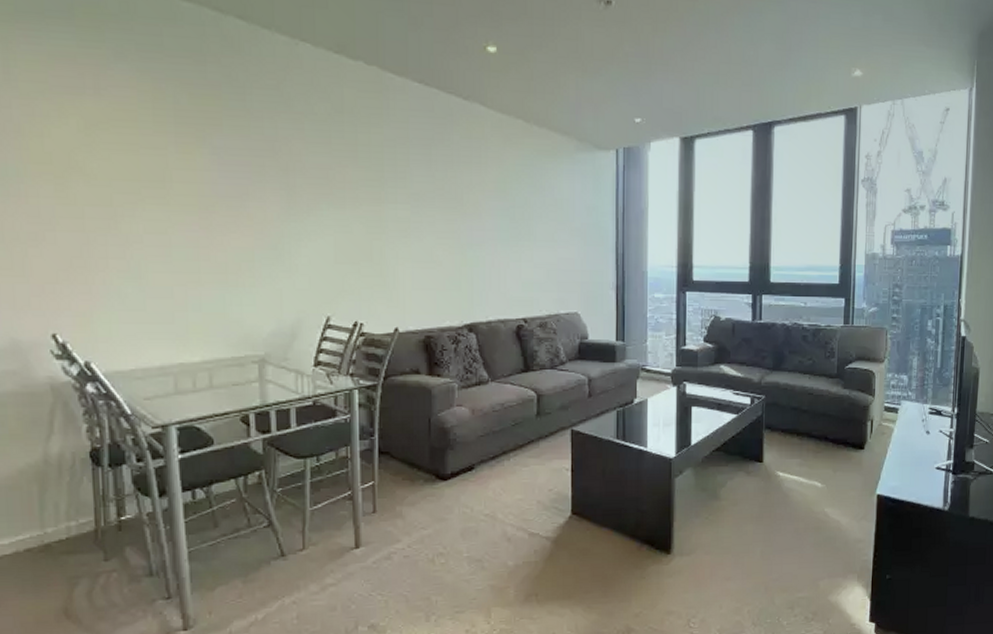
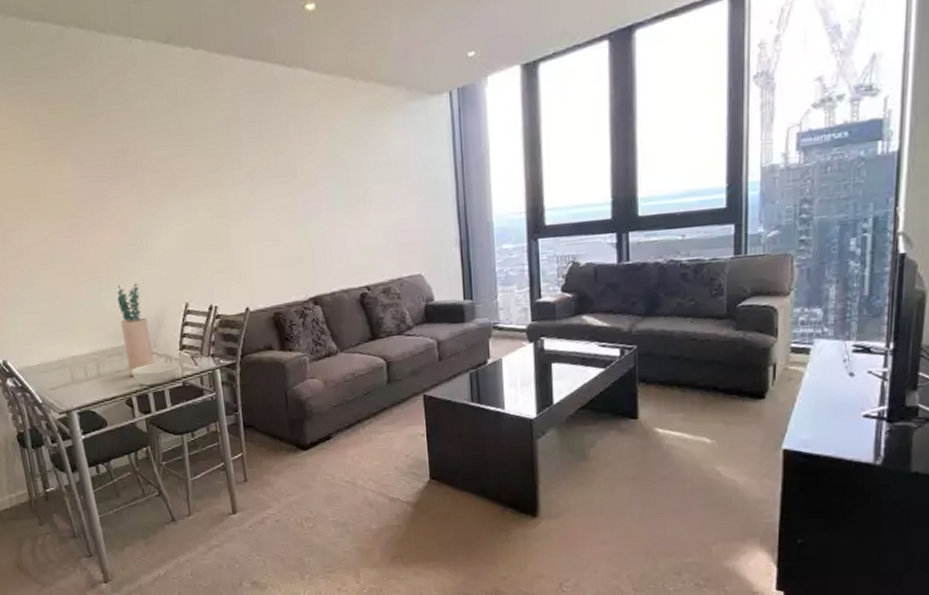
vase: none [246,289,282,392] -> present [117,283,154,377]
bowl: none [250,378,311,405] -> present [130,361,179,388]

